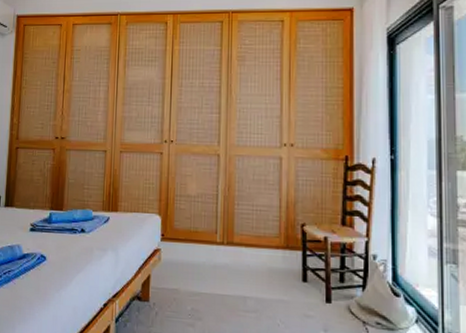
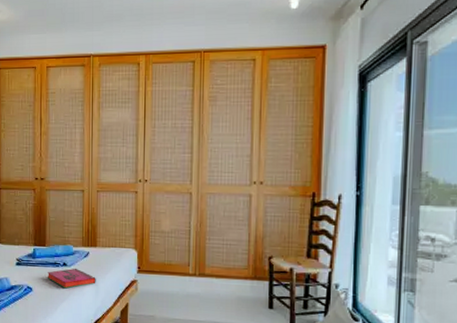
hardback book: none [63,234,116,258] -> present [48,268,96,289]

